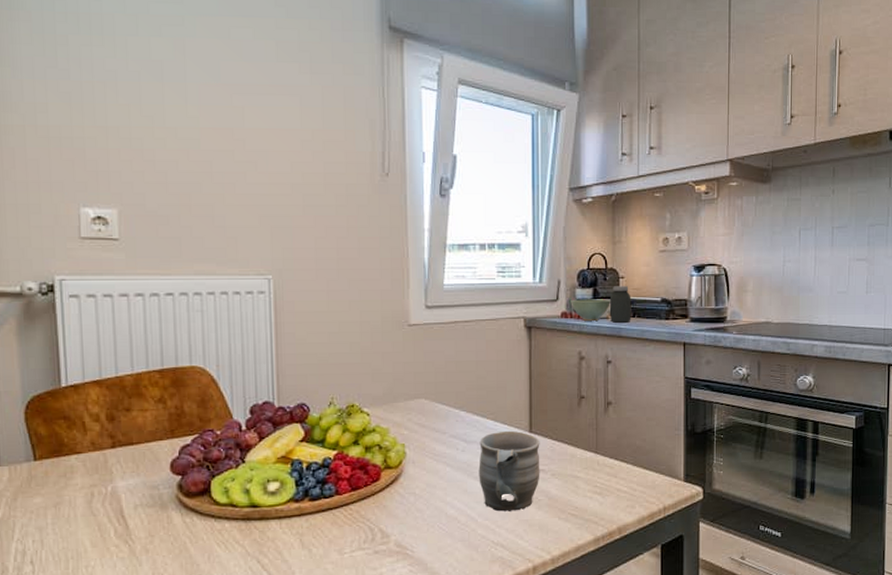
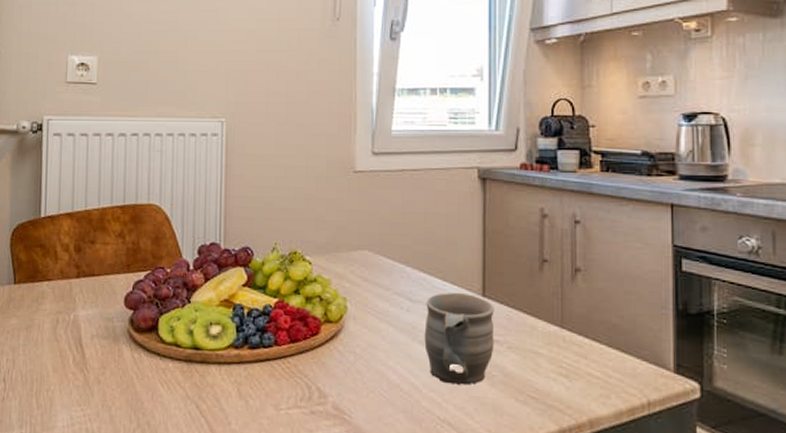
bowl: present [570,299,610,322] -> none [531,149,579,175]
jar: present [610,286,631,324] -> none [579,136,604,179]

